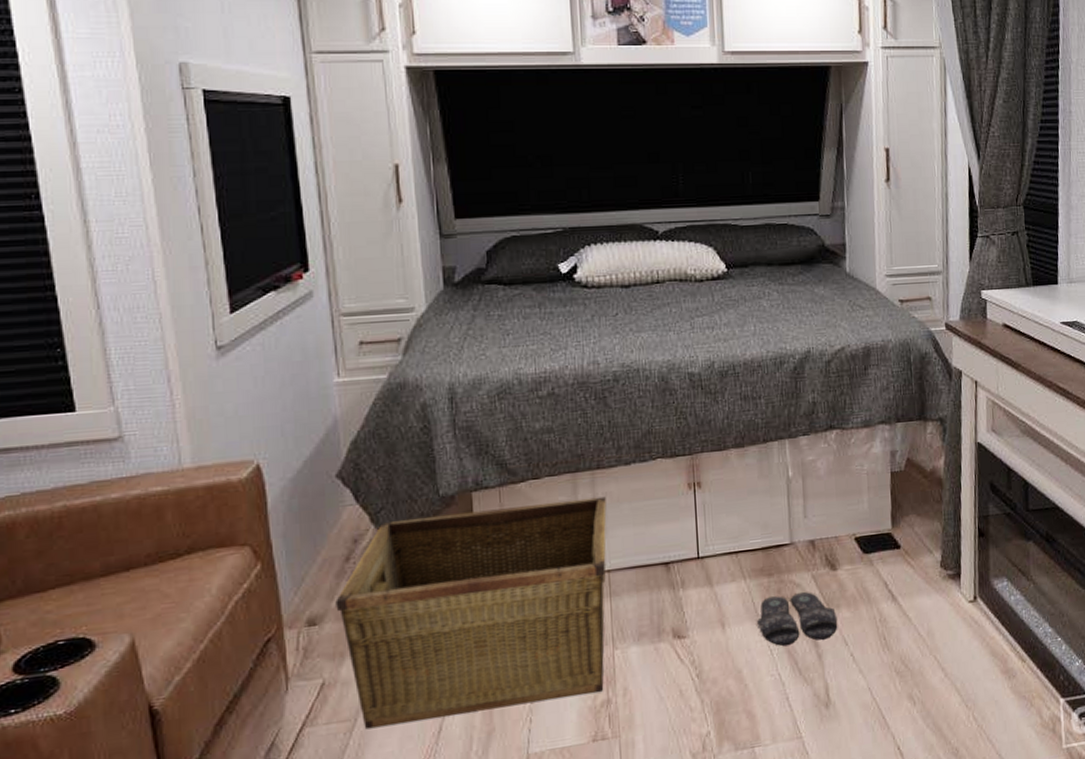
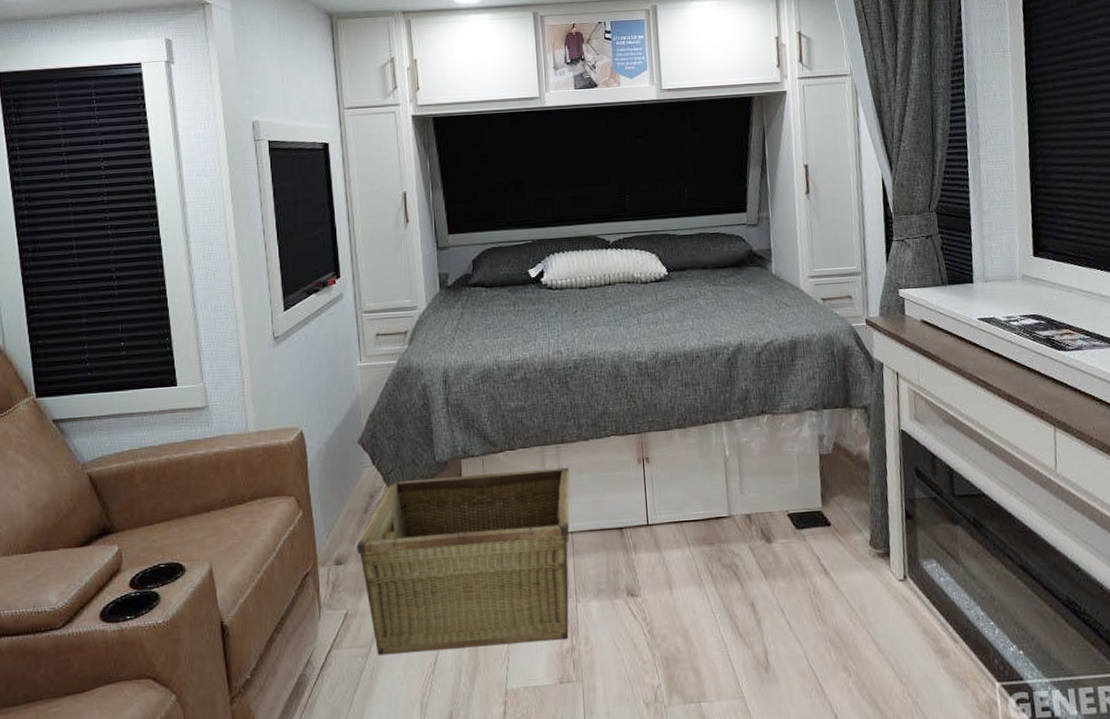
slippers: present [756,591,838,646] -> none [700,561,775,610]

